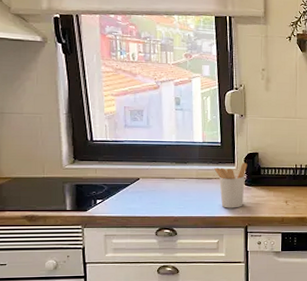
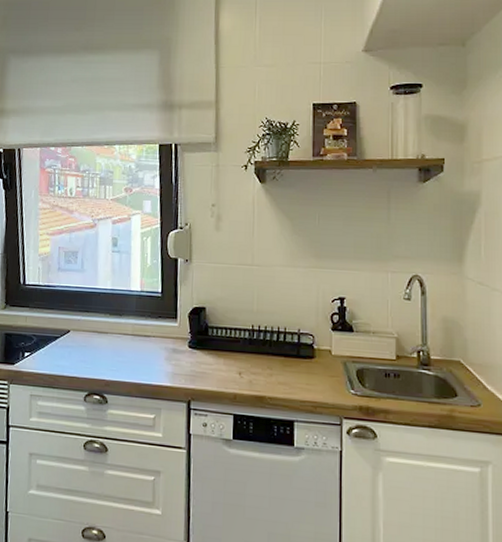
utensil holder: present [214,162,248,208] -> none [153,318,193,376]

